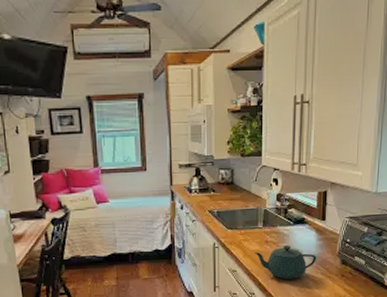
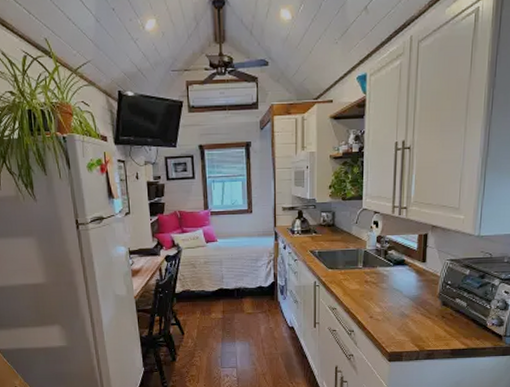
teapot: present [254,244,317,280] -> none [353,285,417,319]

